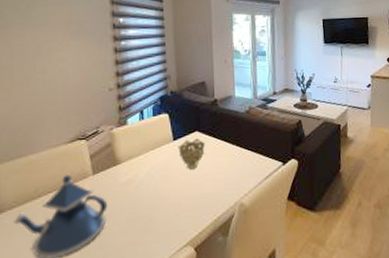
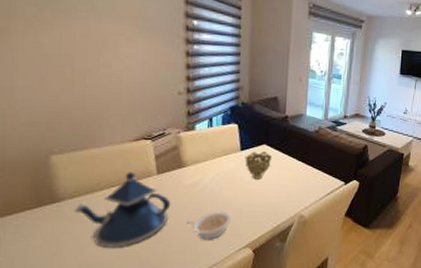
legume: none [124,208,169,241] -> present [186,211,231,240]

